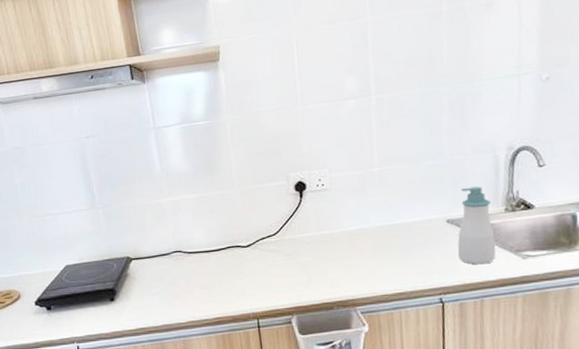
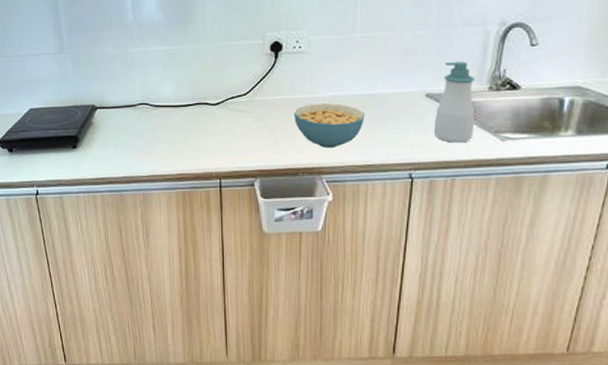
cereal bowl: none [323,236,392,280] -> present [294,104,365,149]

